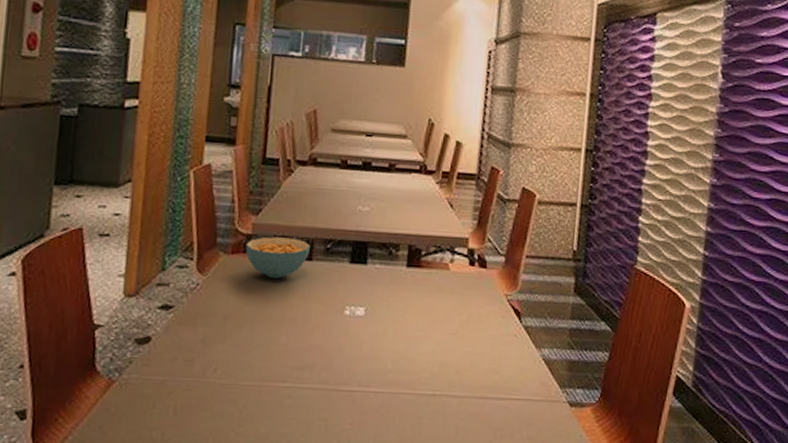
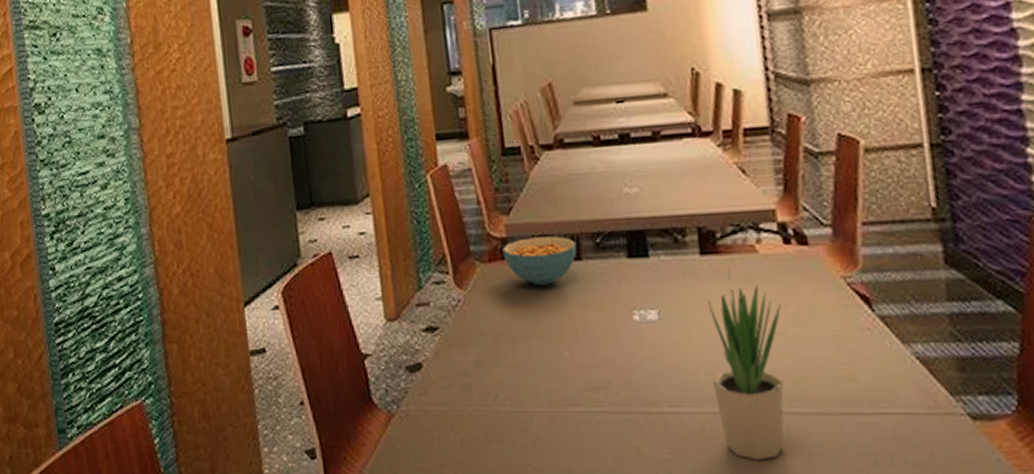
potted plant: none [396,281,458,432] -> present [707,270,784,461]

